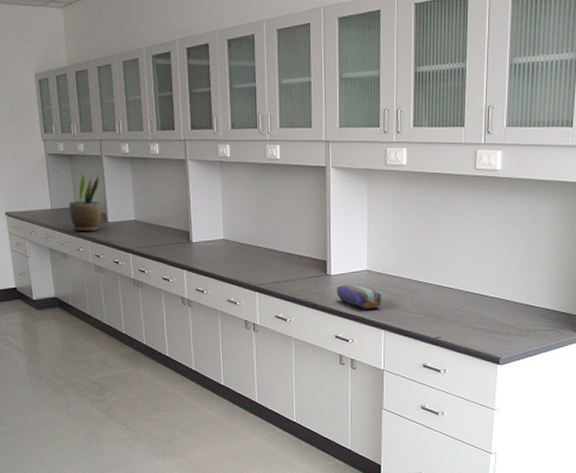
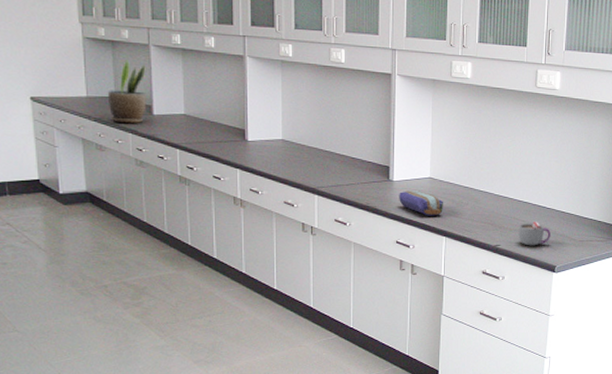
mug: none [460,312,494,337] -> present [518,222,551,246]

